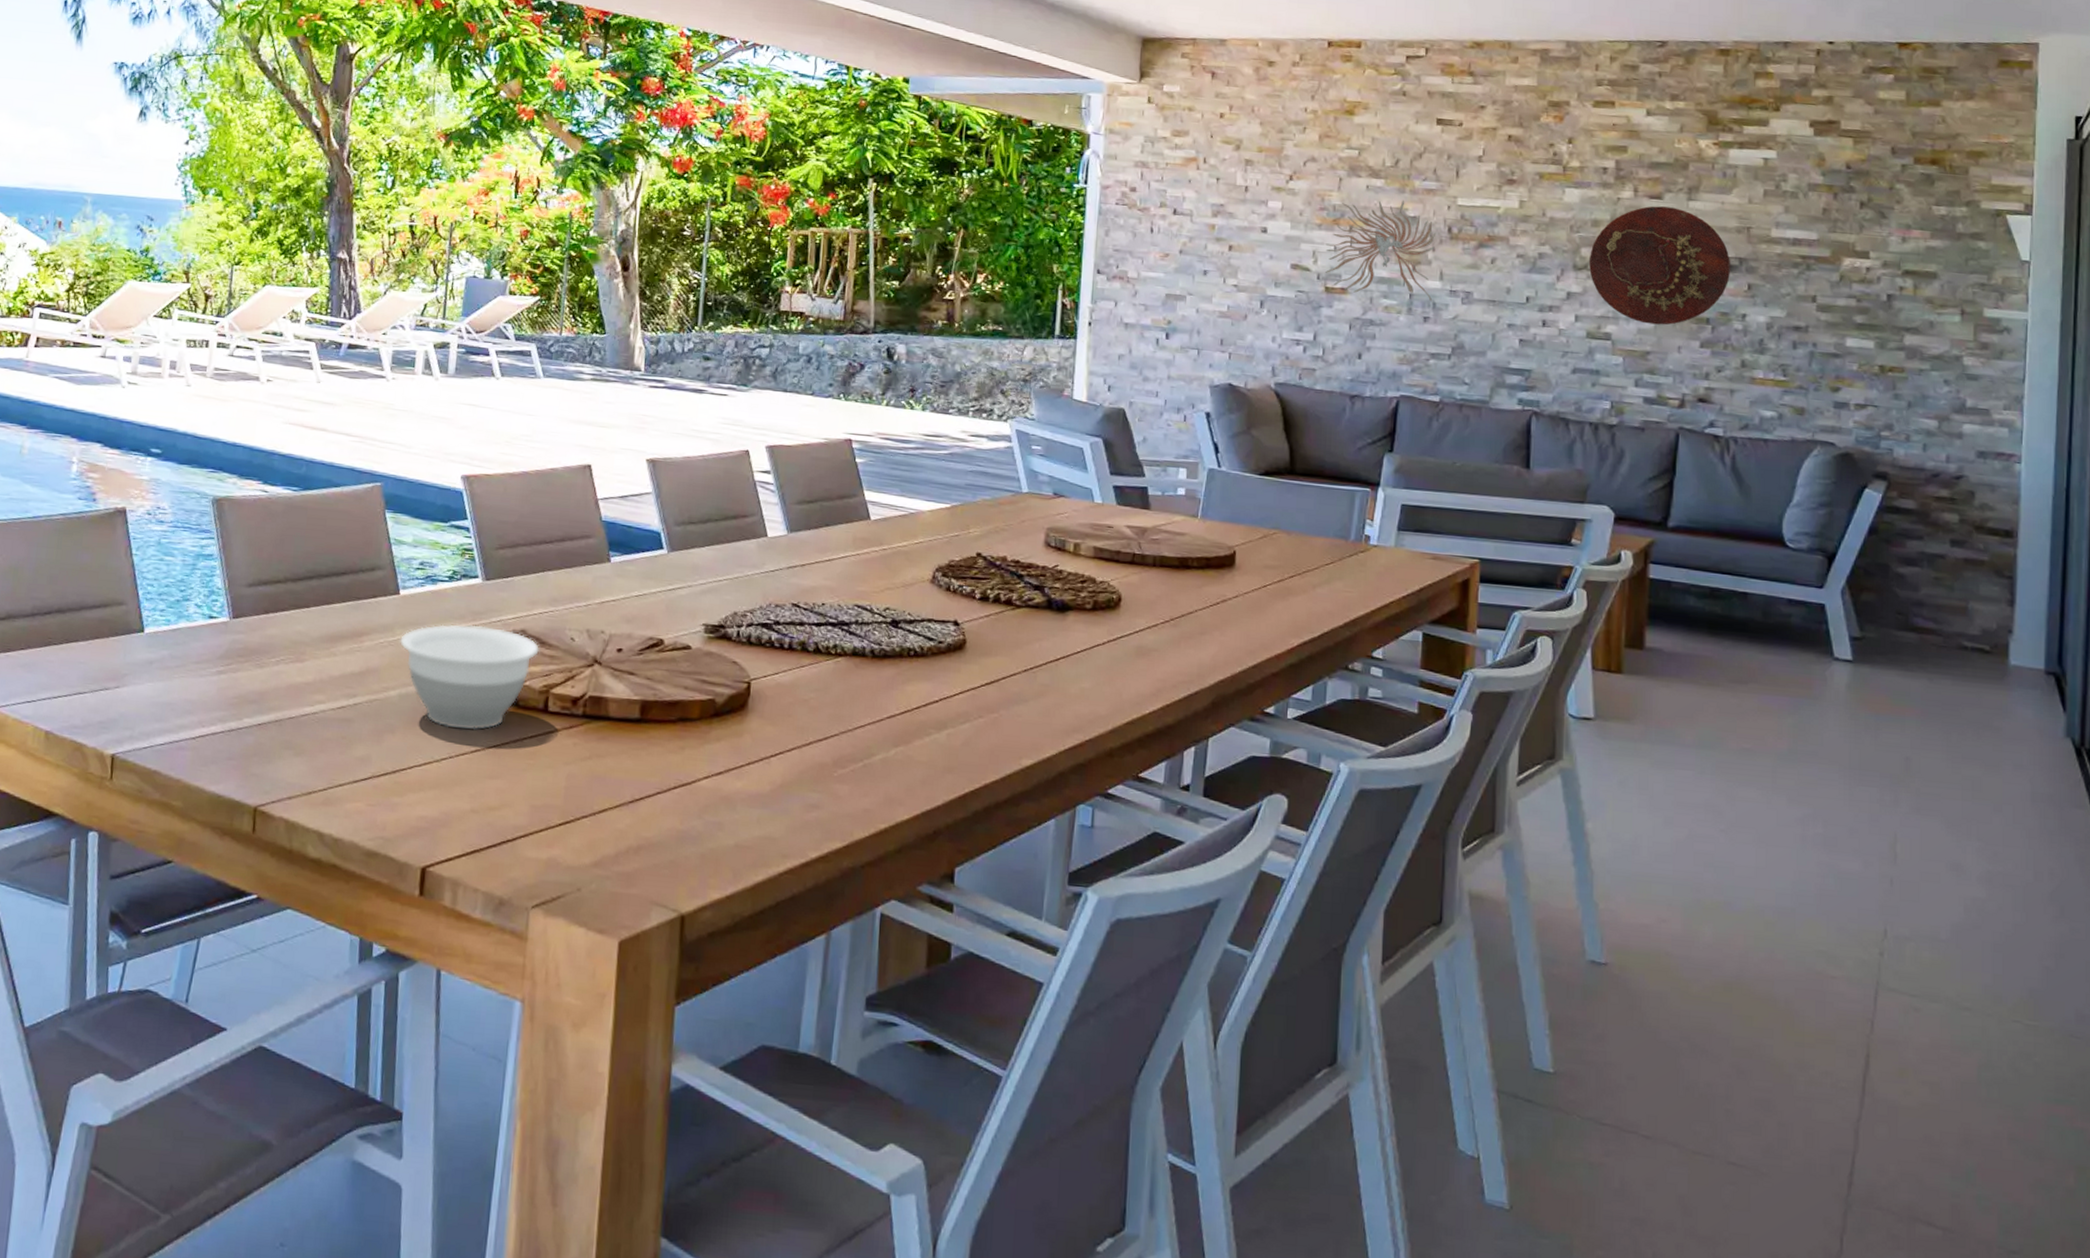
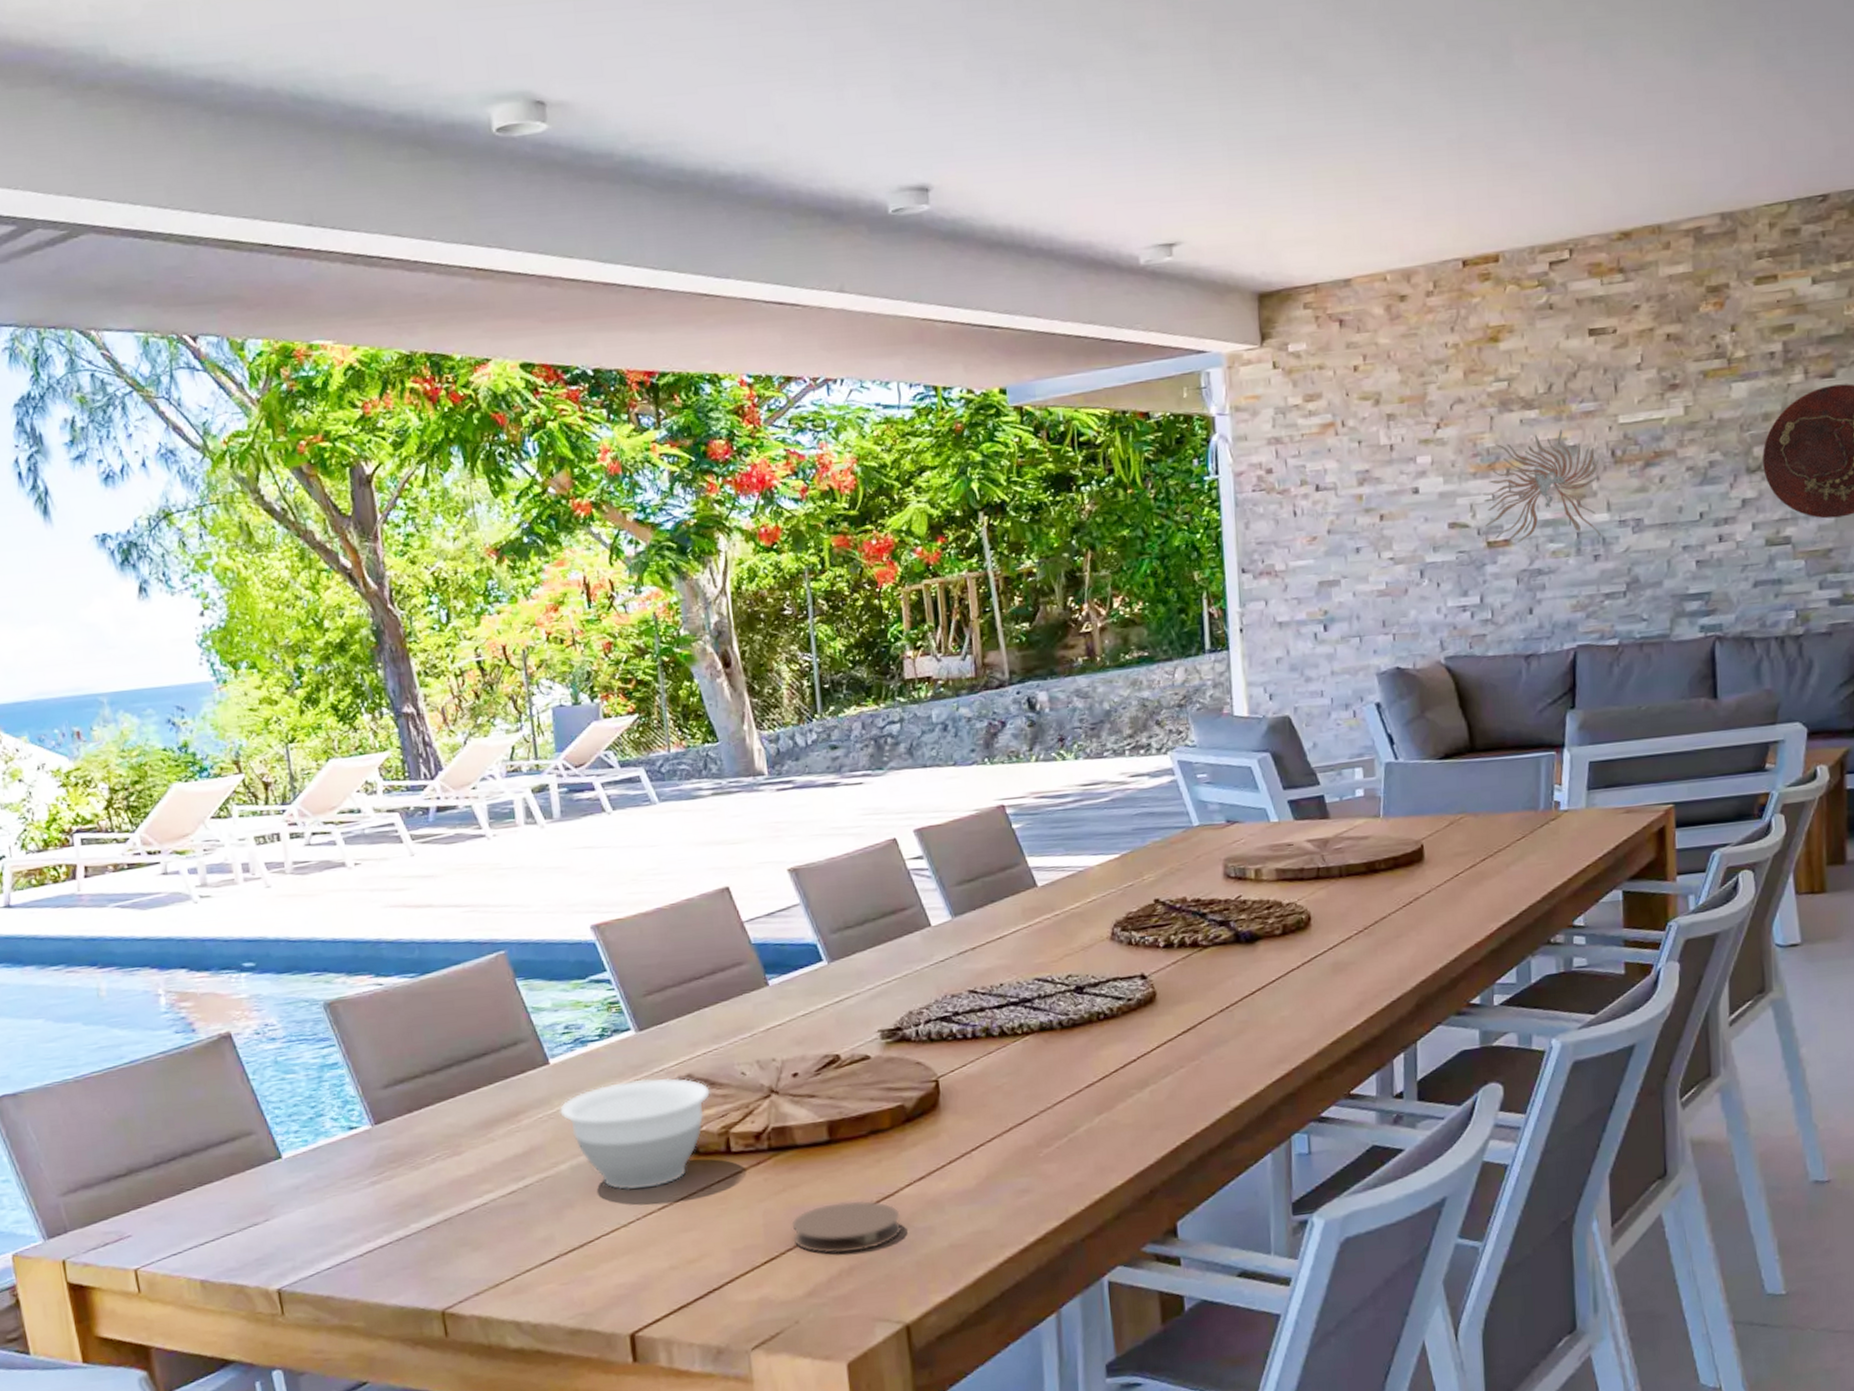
coaster: none [590,780,694,833] -> present [791,1200,902,1254]

